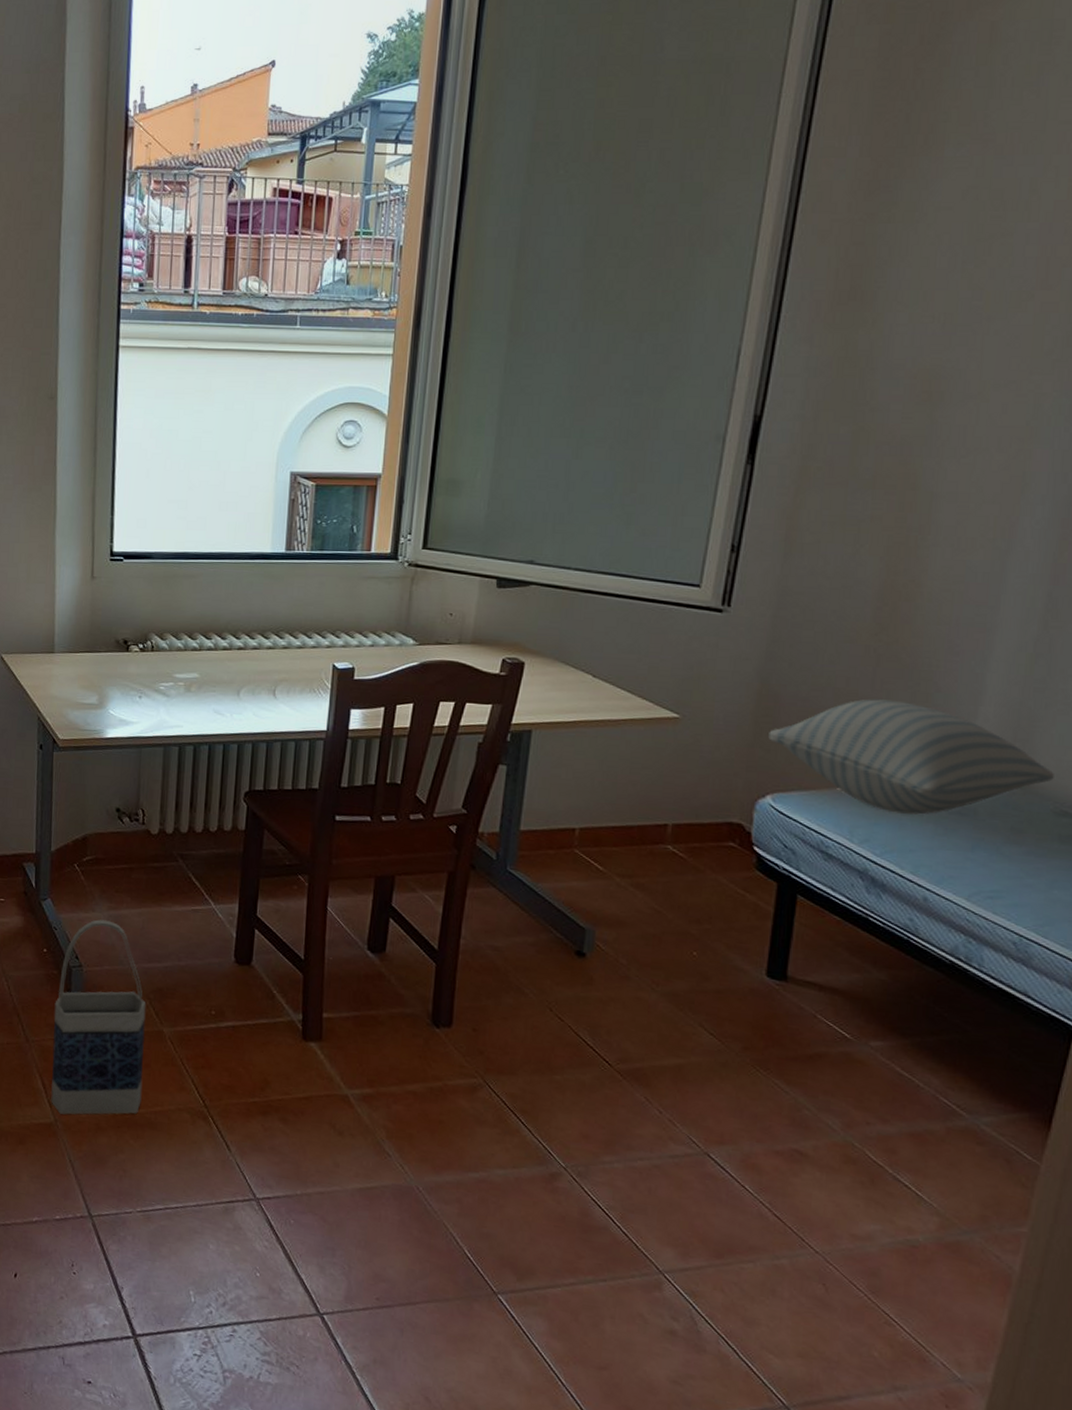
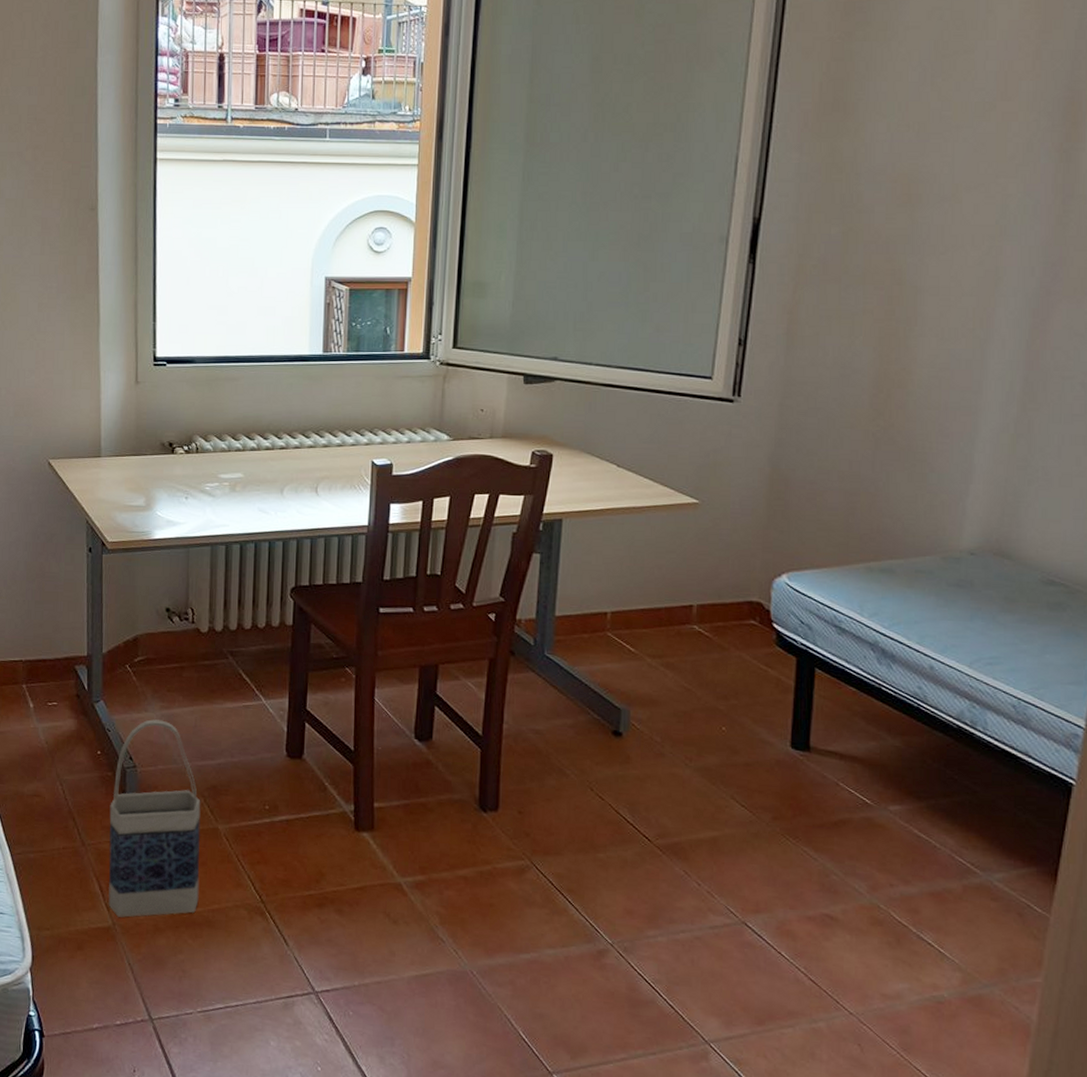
pillow: present [768,699,1054,815] -> none [781,480,1040,589]

